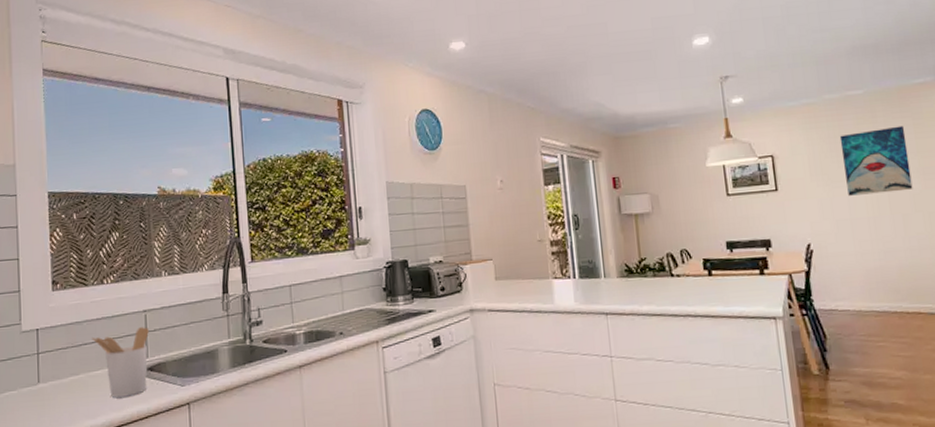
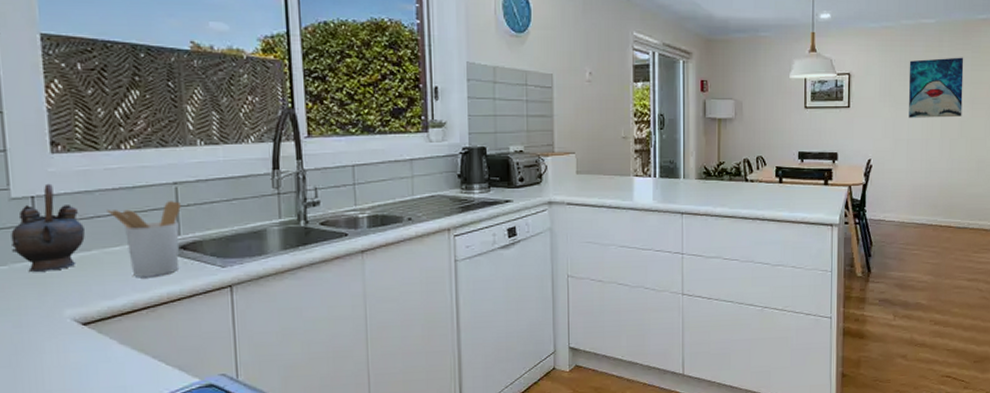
teapot: none [20,317,75,395] -> present [11,183,85,272]

